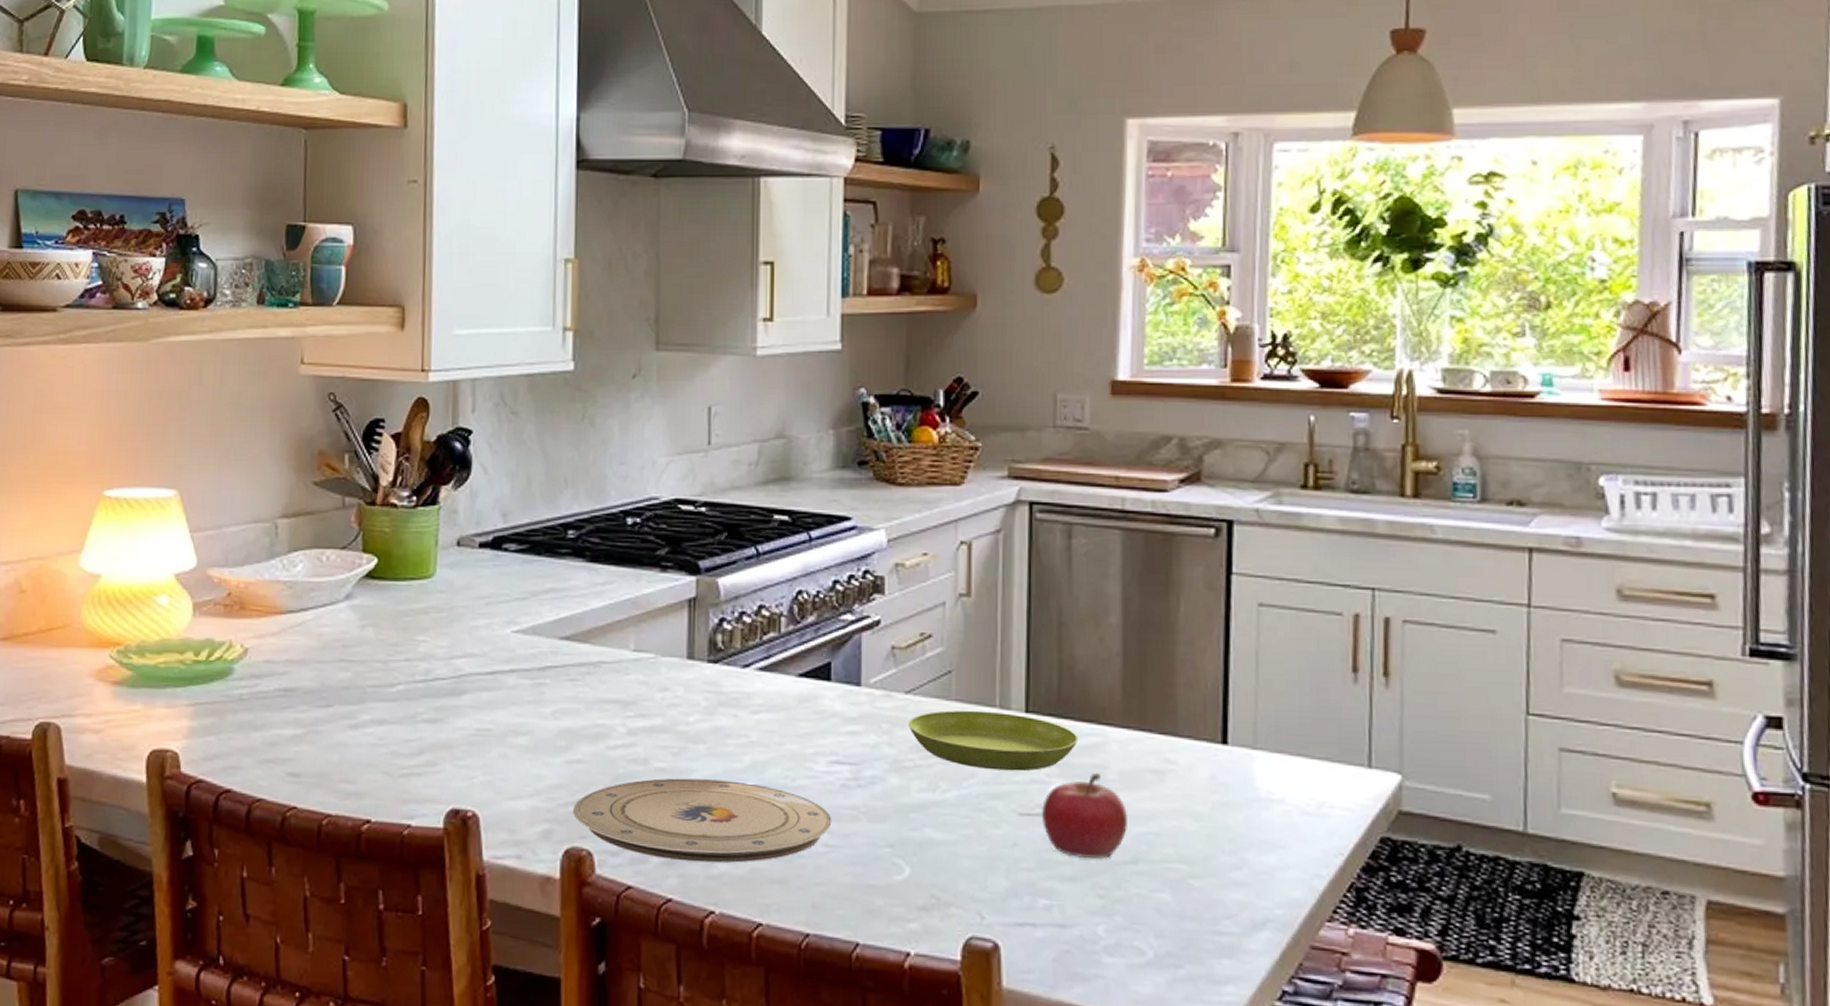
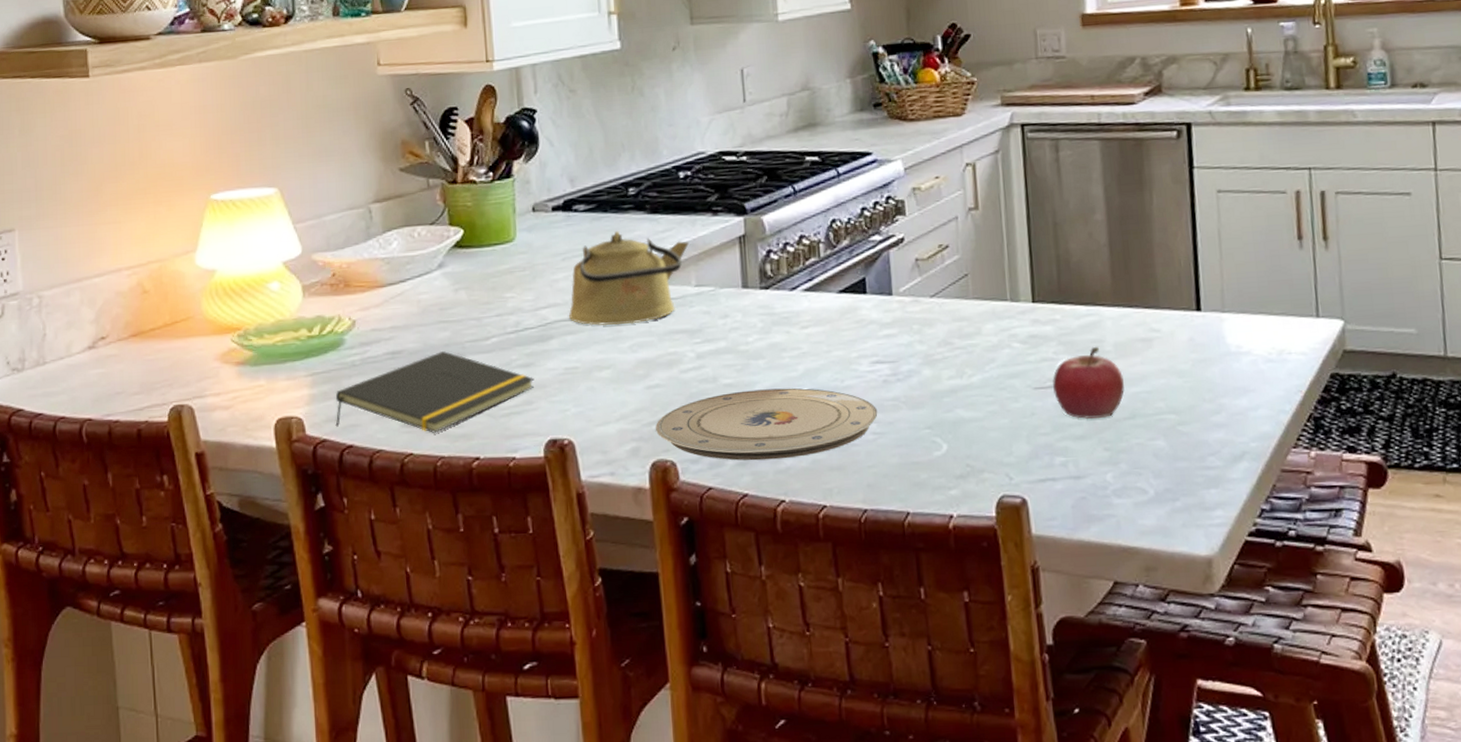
notepad: none [214,694,441,787] -> present [335,351,535,433]
kettle: none [486,578,632,687] -> present [568,231,690,326]
saucer: present [907,710,1079,772] -> none [934,304,1079,354]

